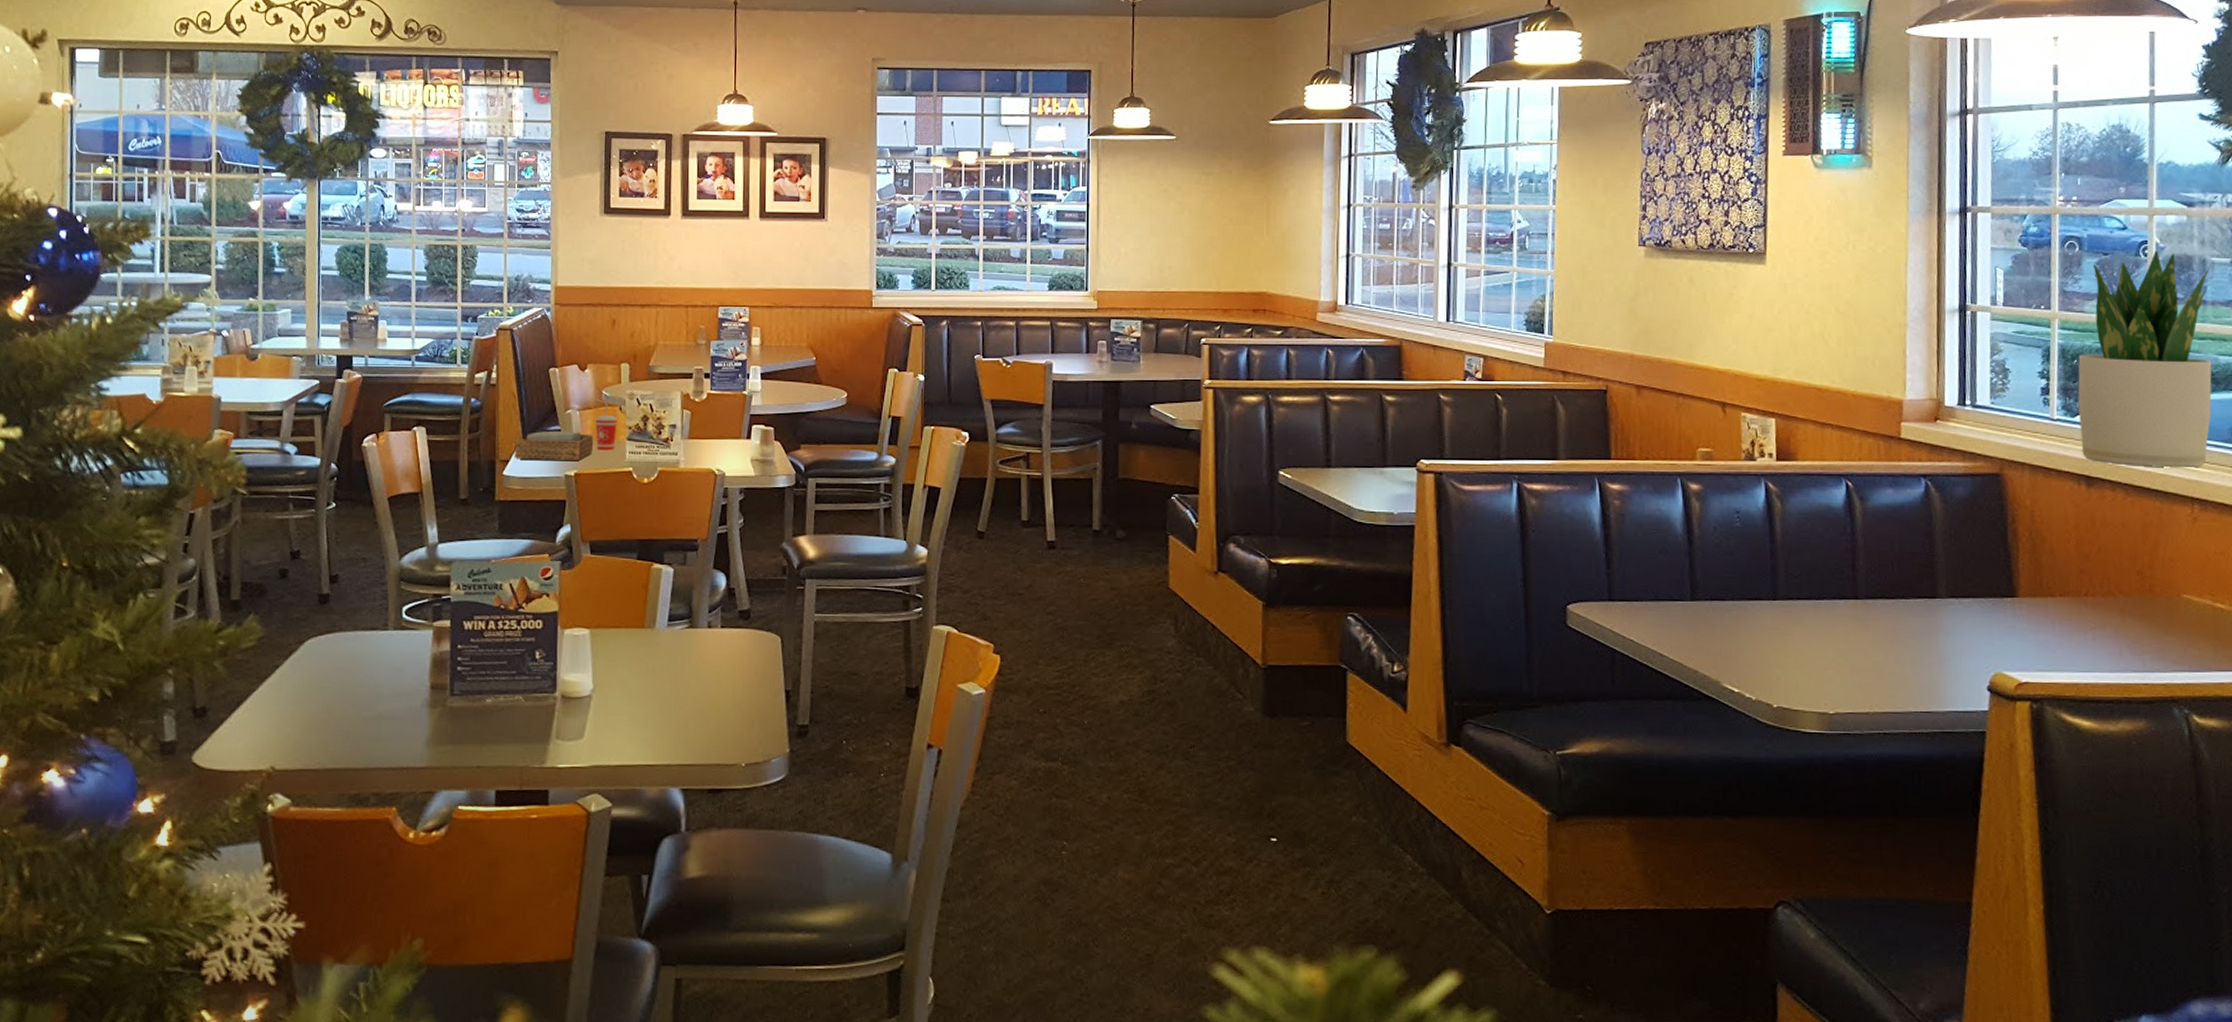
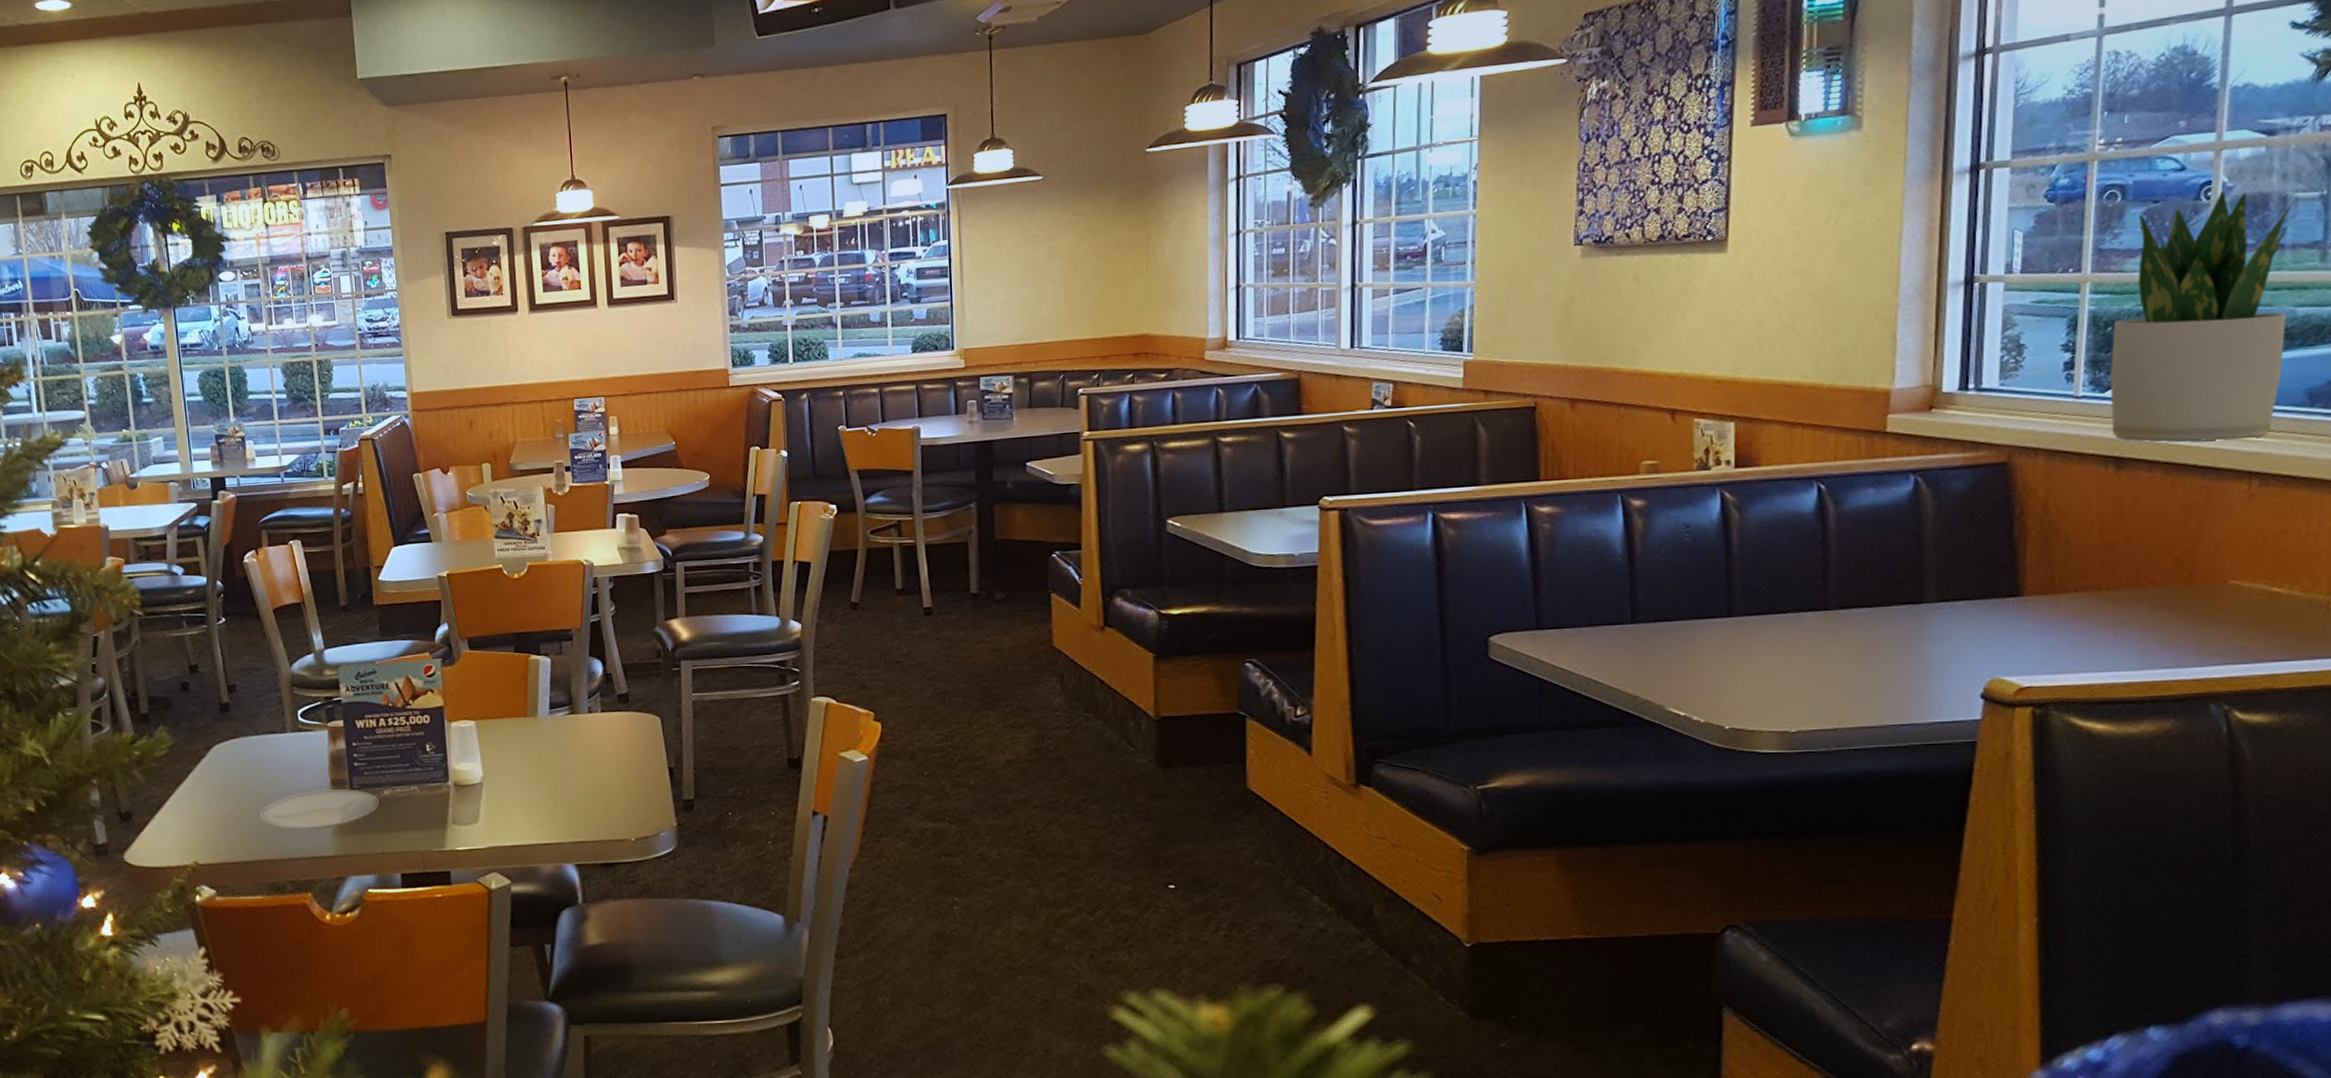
plate: none [349,694,480,738] -> present [259,789,379,831]
napkin holder: present [514,430,594,462] -> none [387,533,463,564]
beverage cup: present [590,398,619,451] -> none [455,499,485,550]

